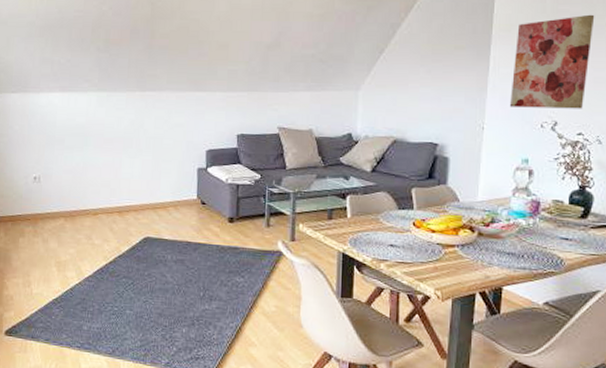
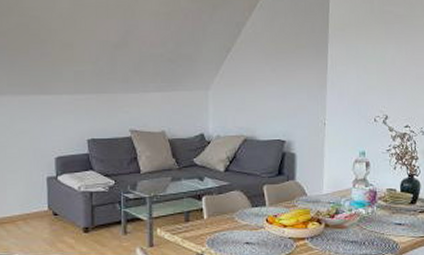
wall art: present [510,14,595,109] -> none [347,15,415,103]

